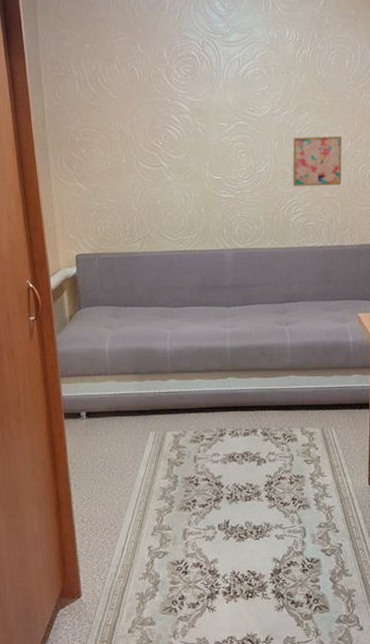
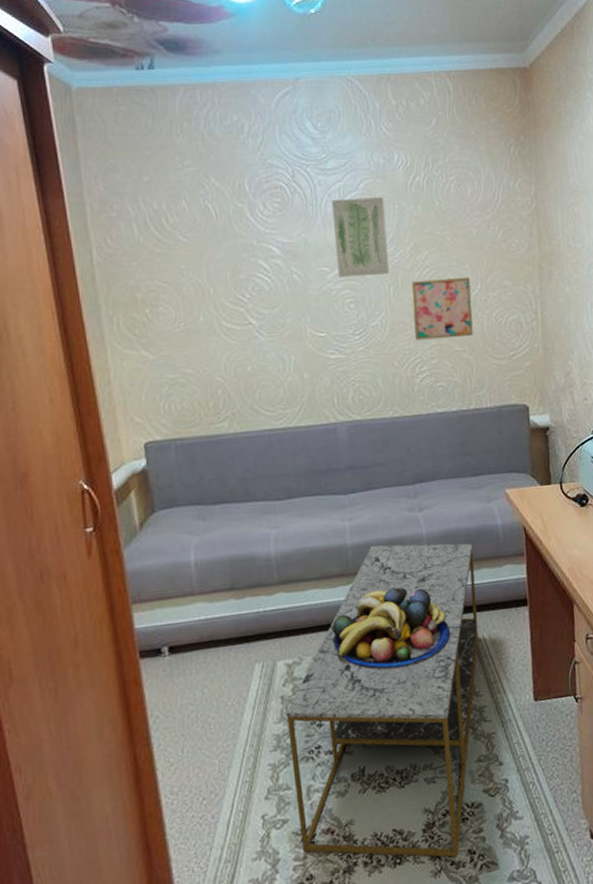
coffee table: none [171,349,328,599] -> present [285,543,479,858]
fruit bowl: none [210,384,305,447] -> present [331,587,451,669]
wall art: none [232,66,276,132] -> present [331,197,390,278]

